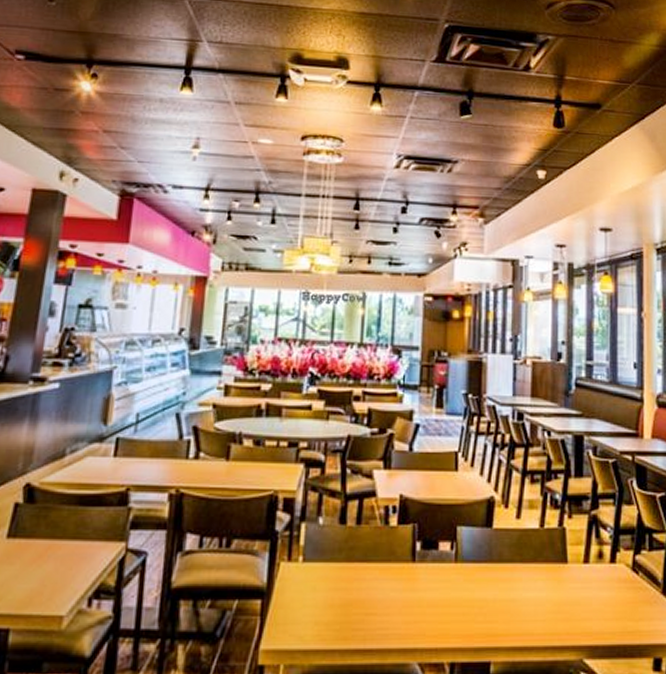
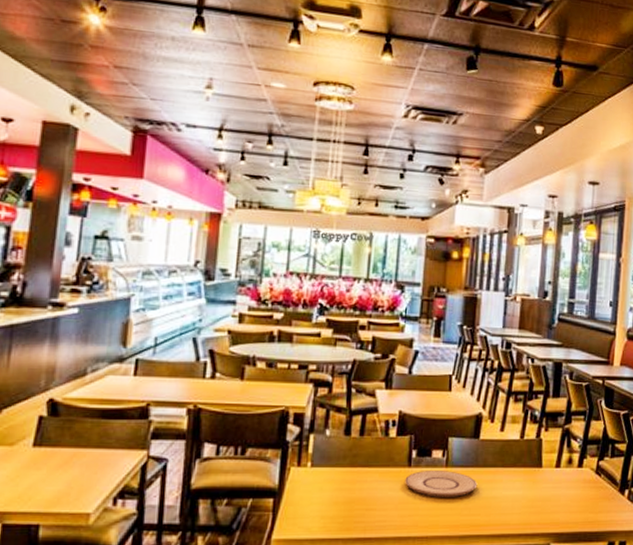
plate: none [409,567,493,599] -> present [405,471,478,497]

